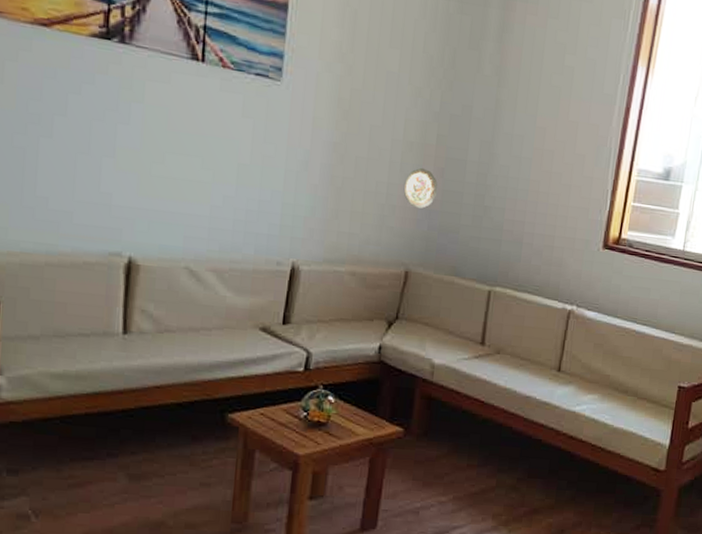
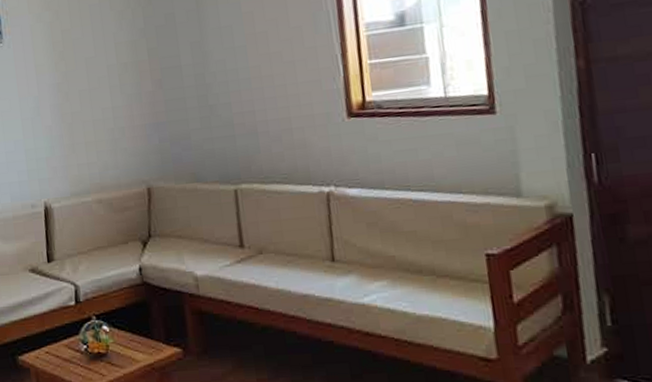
decorative plate: present [403,167,438,209] -> none [127,84,161,124]

